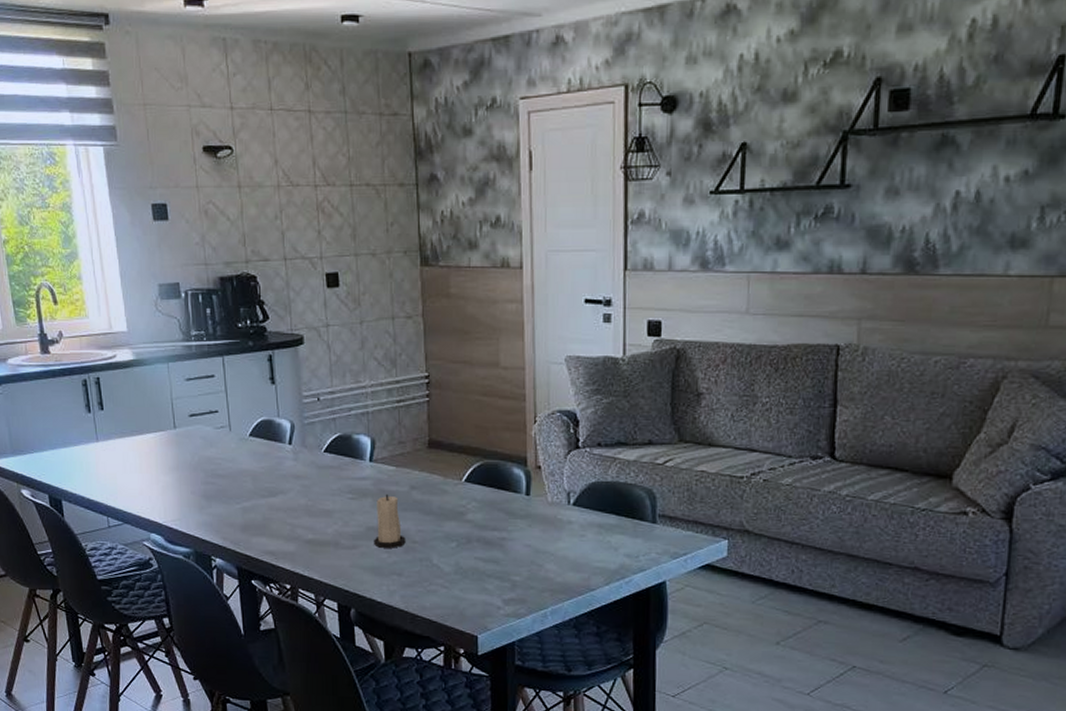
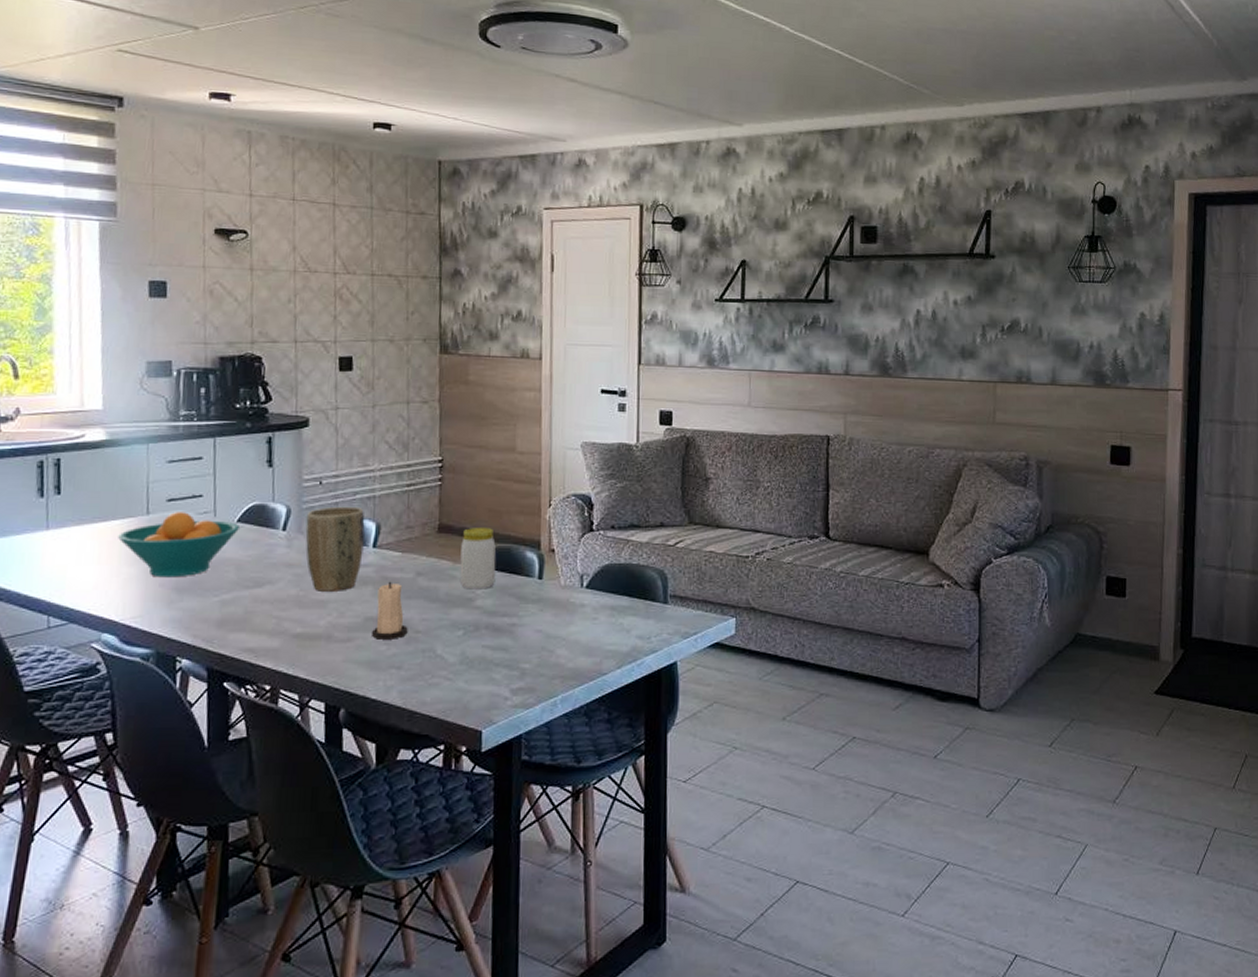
fruit bowl: none [153,426,252,486] -> present [118,512,239,578]
plant pot: none [308,422,361,502] -> present [305,506,365,591]
jar: none [451,442,485,504] -> present [460,527,496,590]

